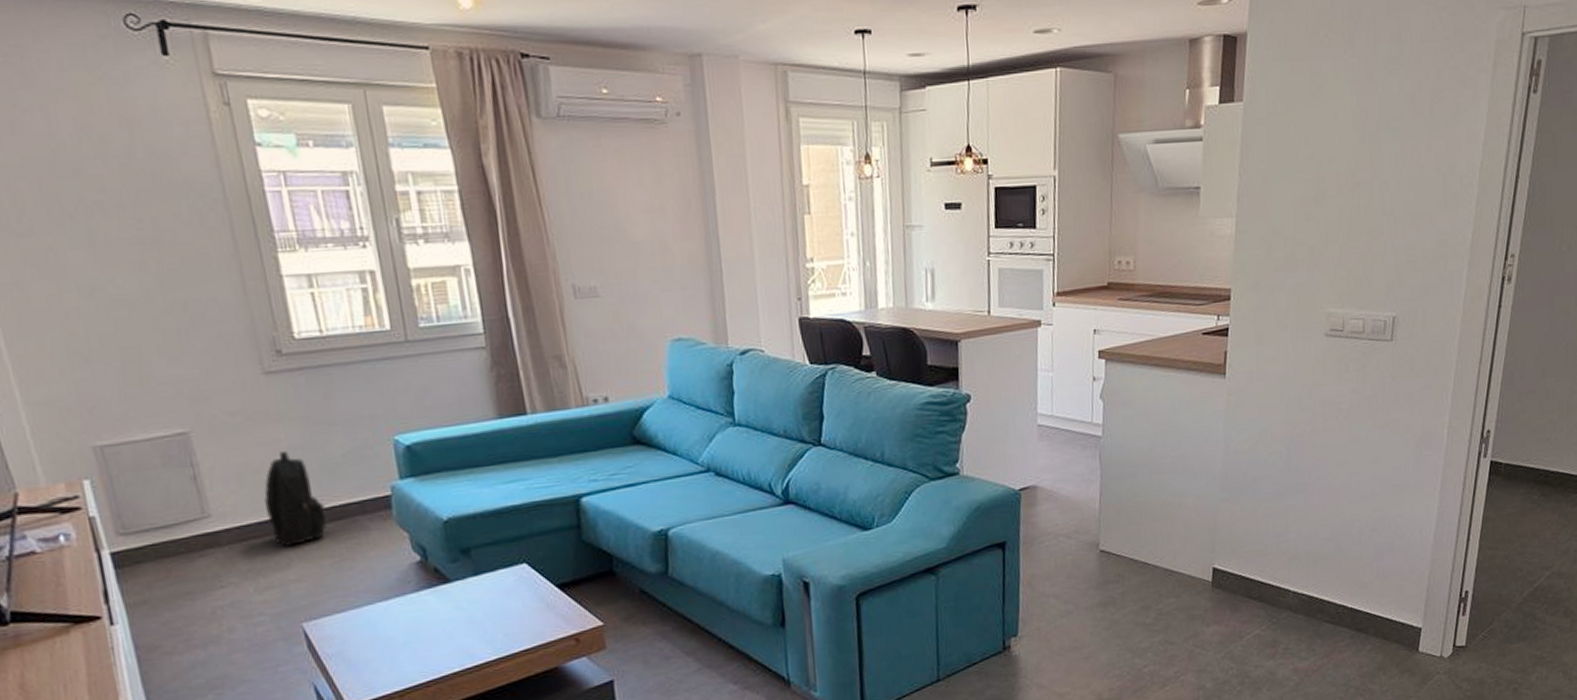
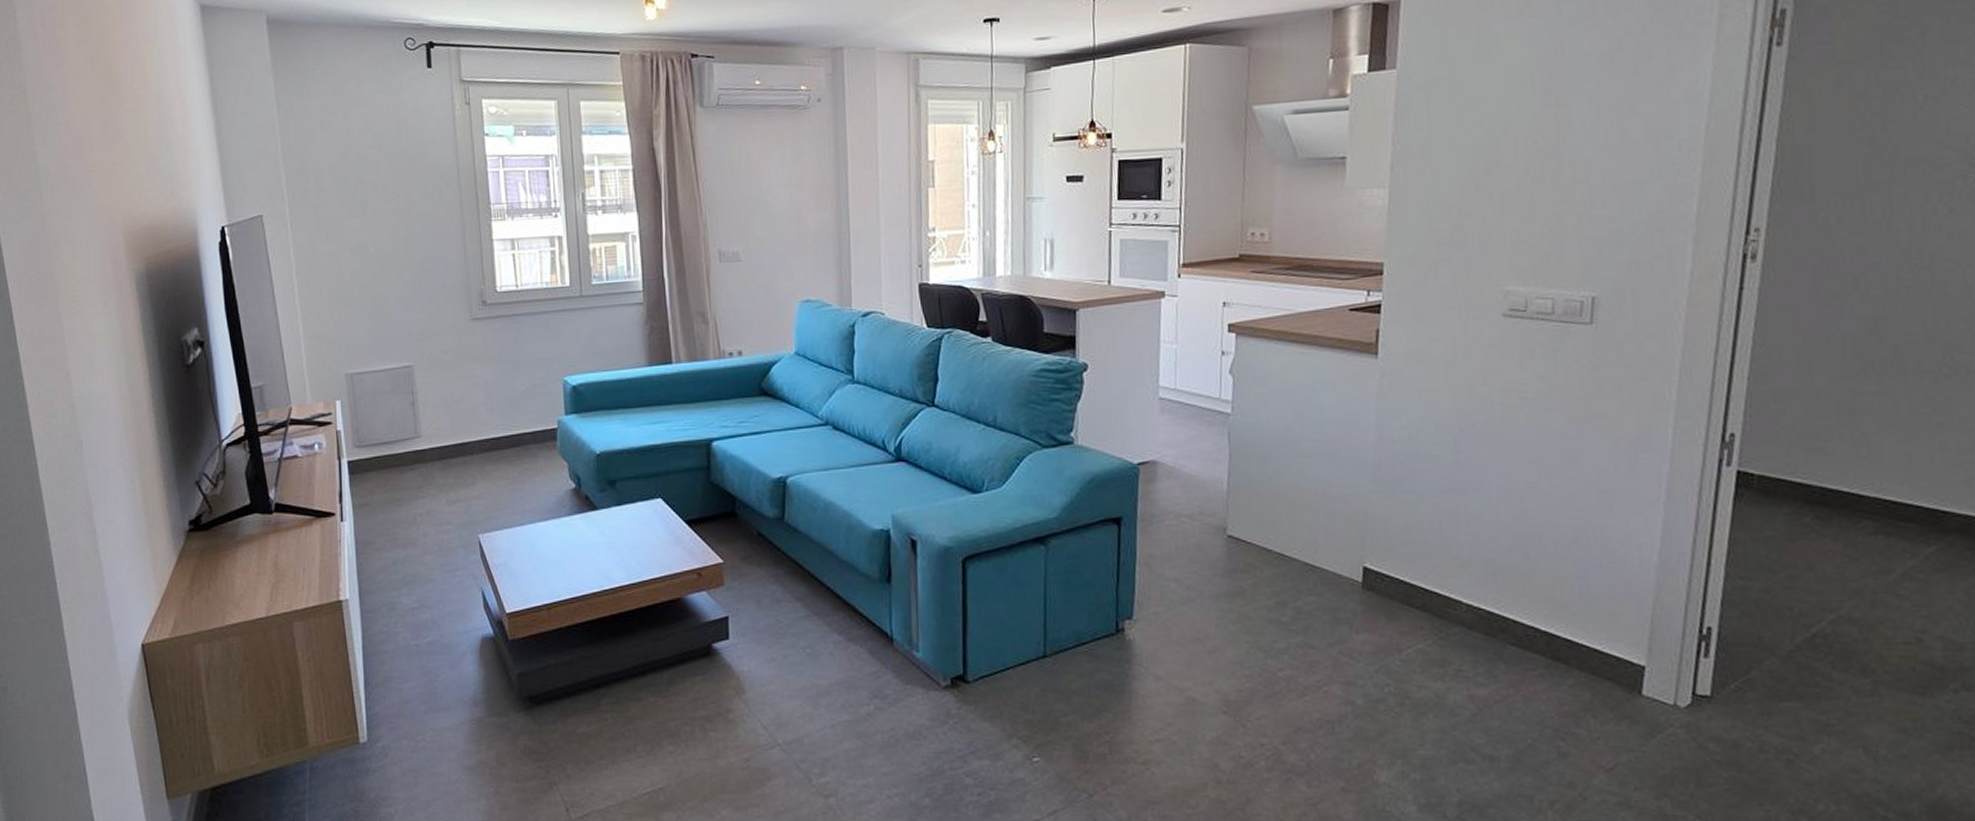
backpack: present [264,451,327,546] -> none [461,386,506,466]

